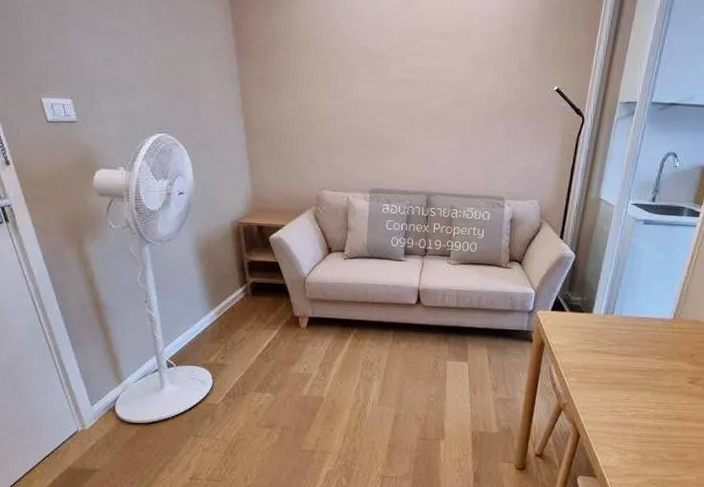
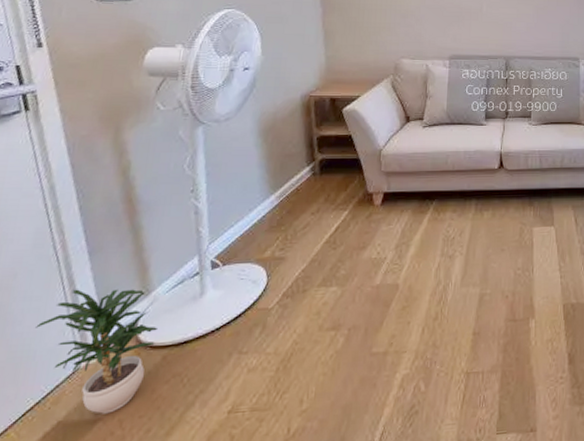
potted plant: none [42,372,132,467] -> present [36,289,159,414]

